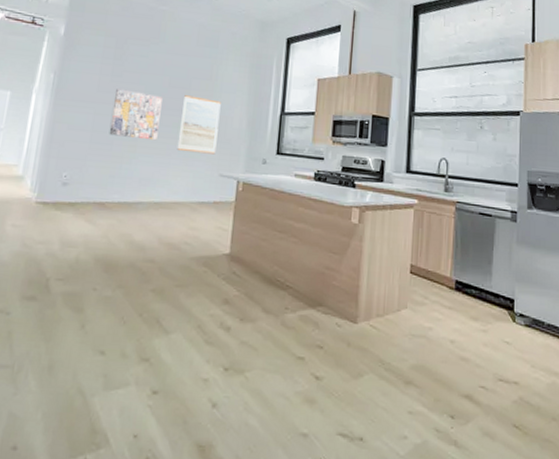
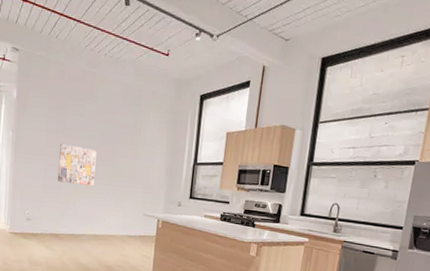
wall art: present [177,95,221,155] -> none [109,148,144,198]

